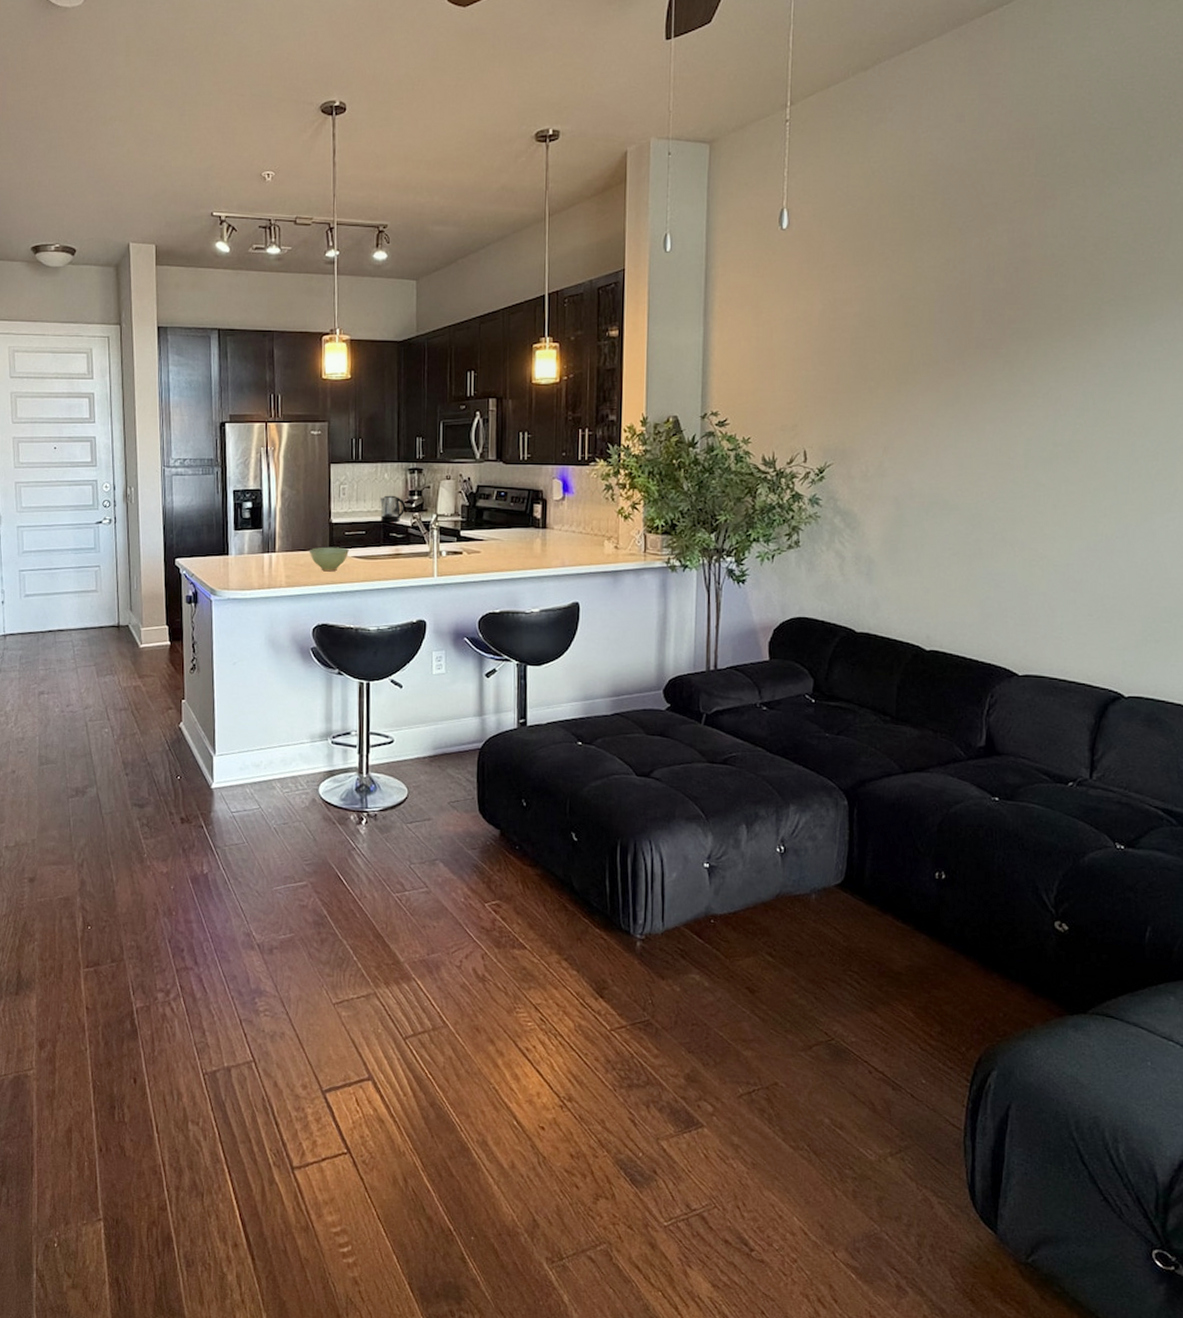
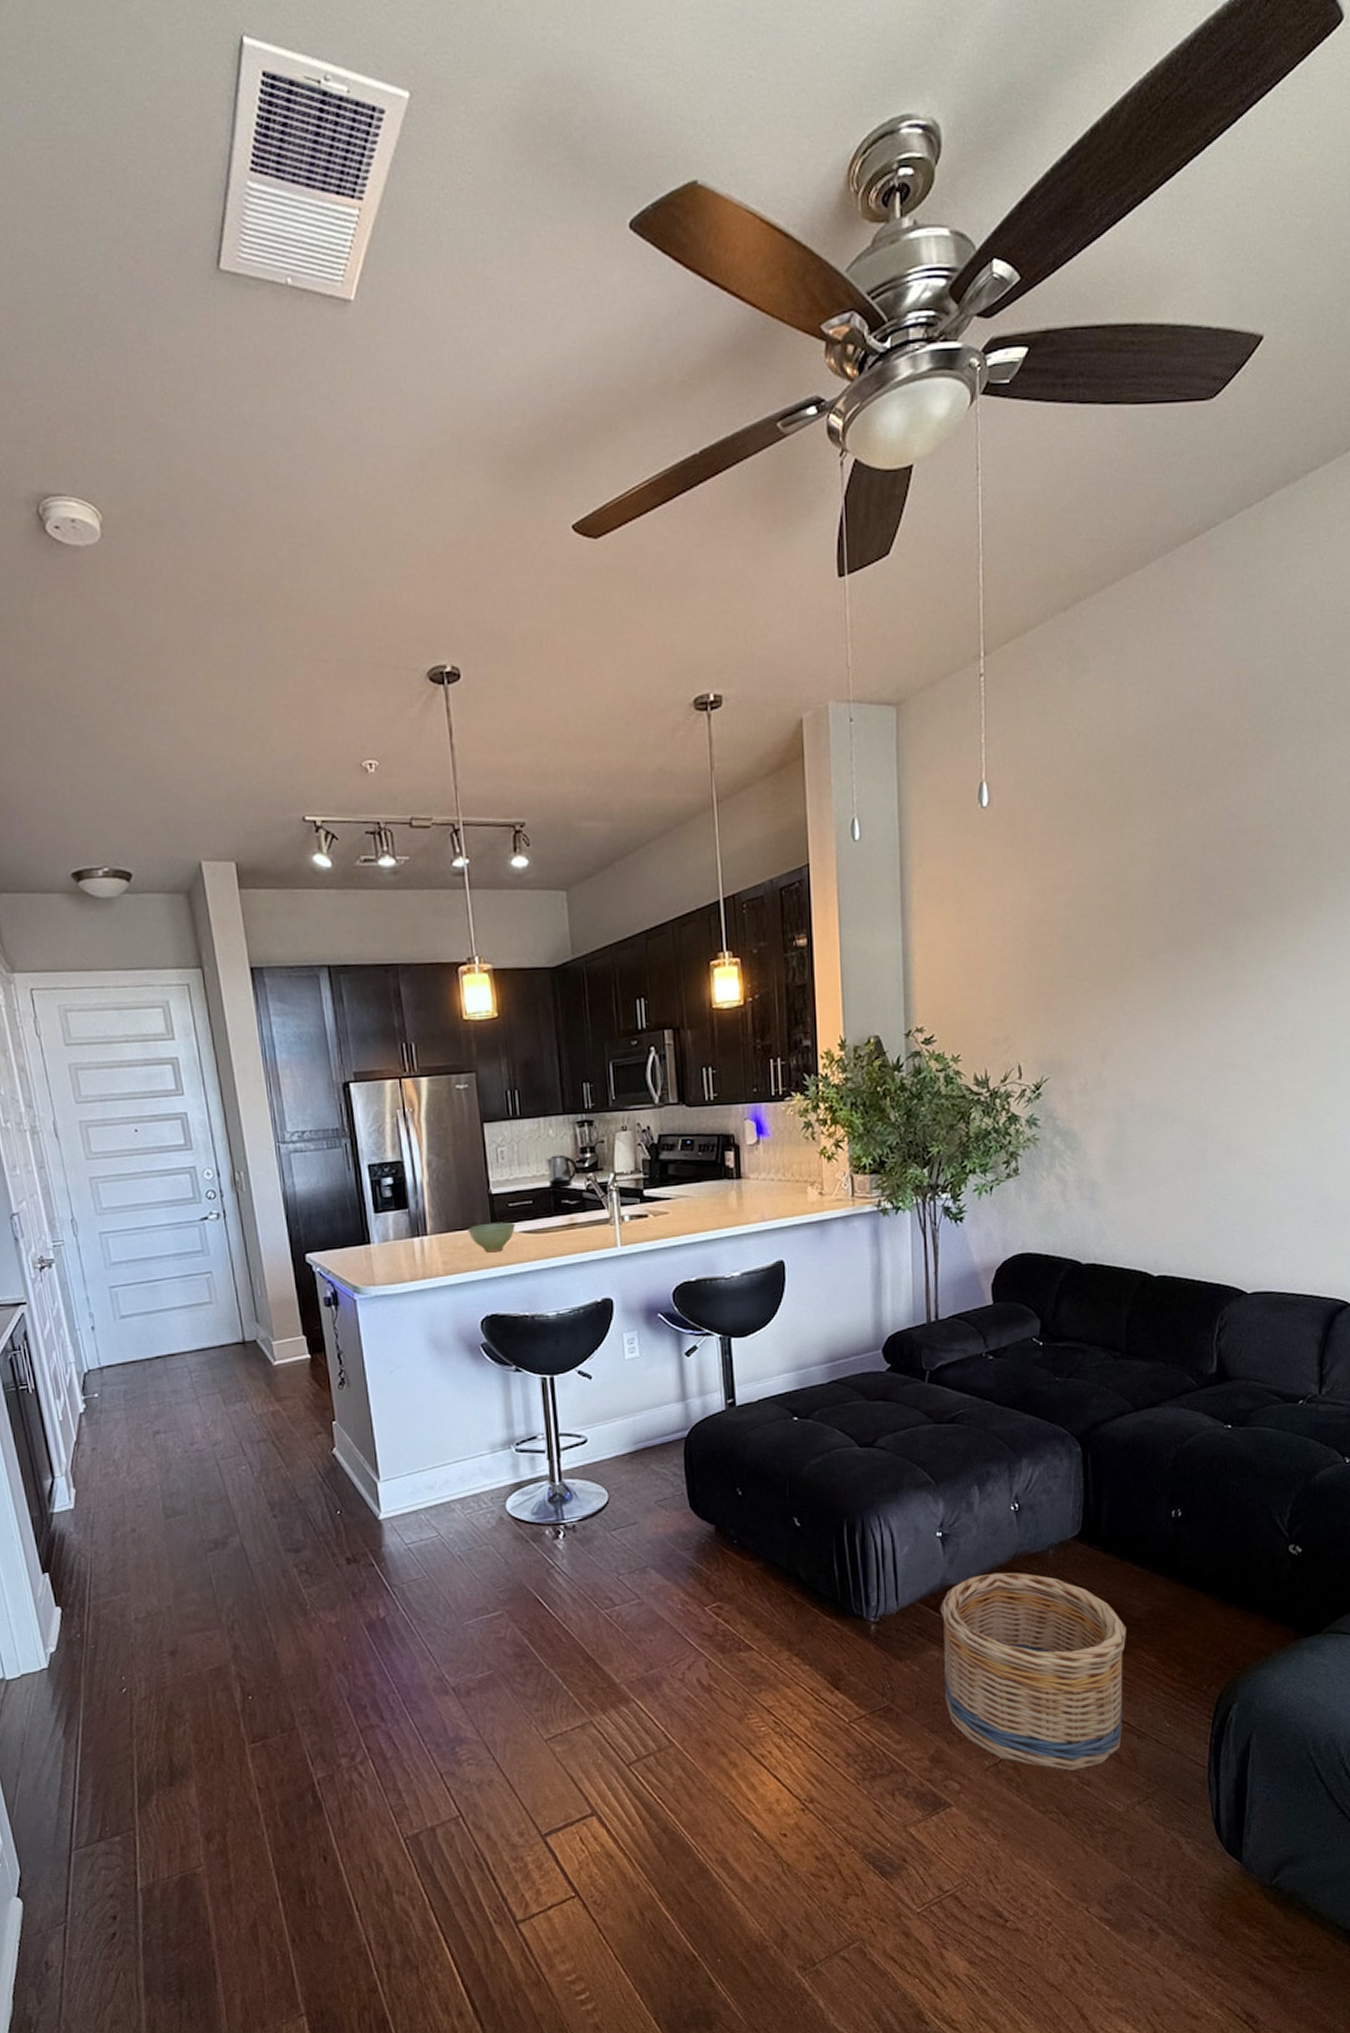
basket: none [703,908,885,1112] -> present [940,1572,1126,1771]

